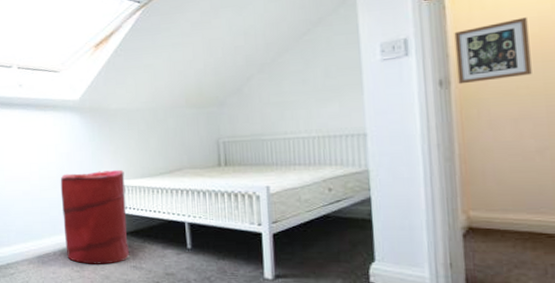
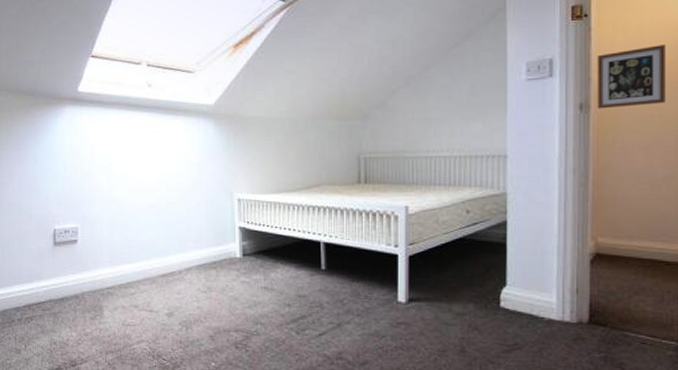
laundry hamper: present [60,169,130,264] -> none [189,183,261,285]

